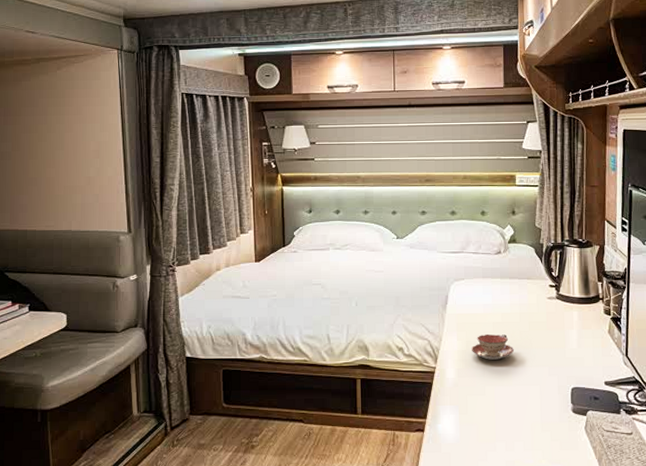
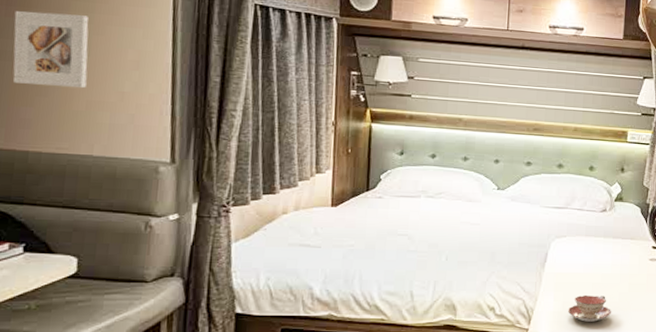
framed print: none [10,118,63,177] -> present [12,10,89,89]

